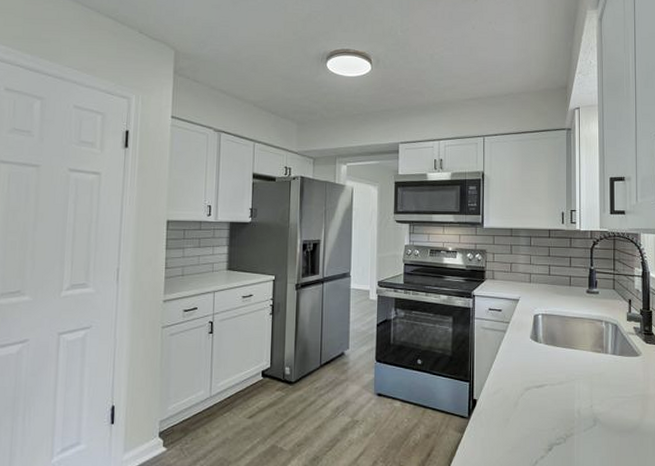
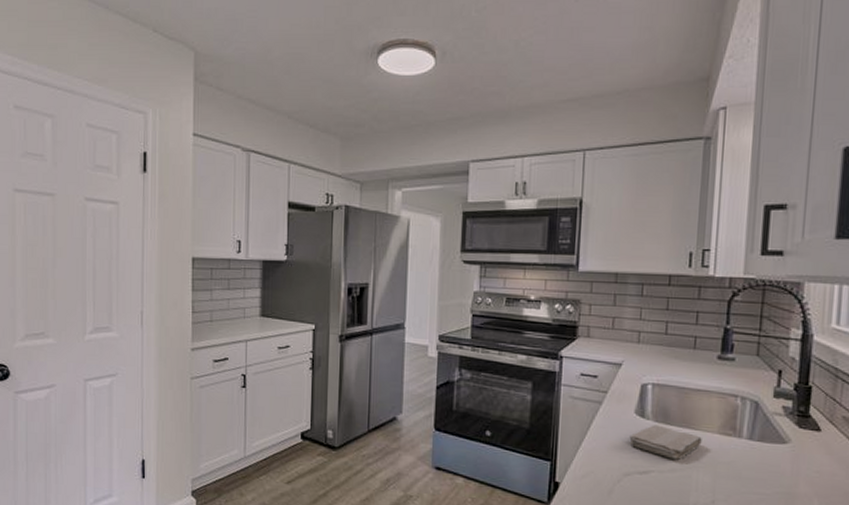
washcloth: none [528,347,580,374] -> present [629,425,702,460]

